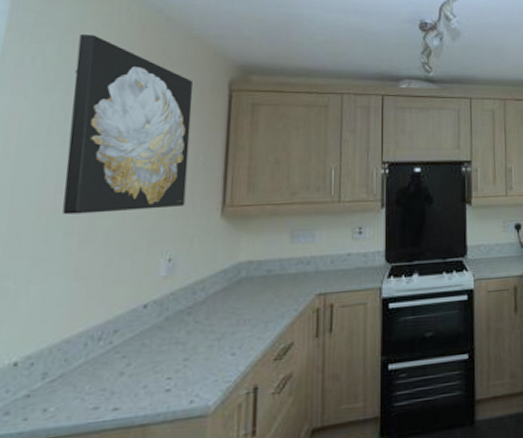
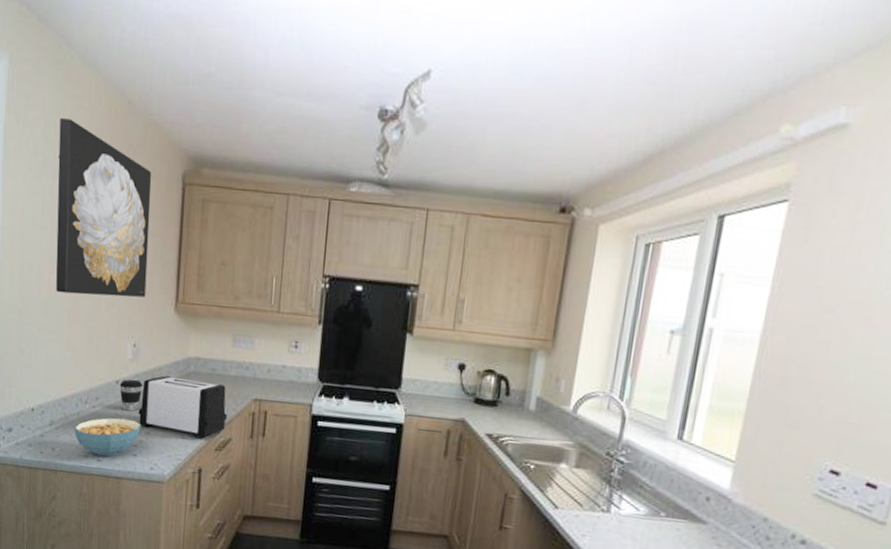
cereal bowl: none [79,347,178,404] -> present [74,417,141,457]
coffee cup: none [148,298,180,338] -> present [119,379,142,411]
toaster: none [173,285,287,354] -> present [138,376,227,439]

